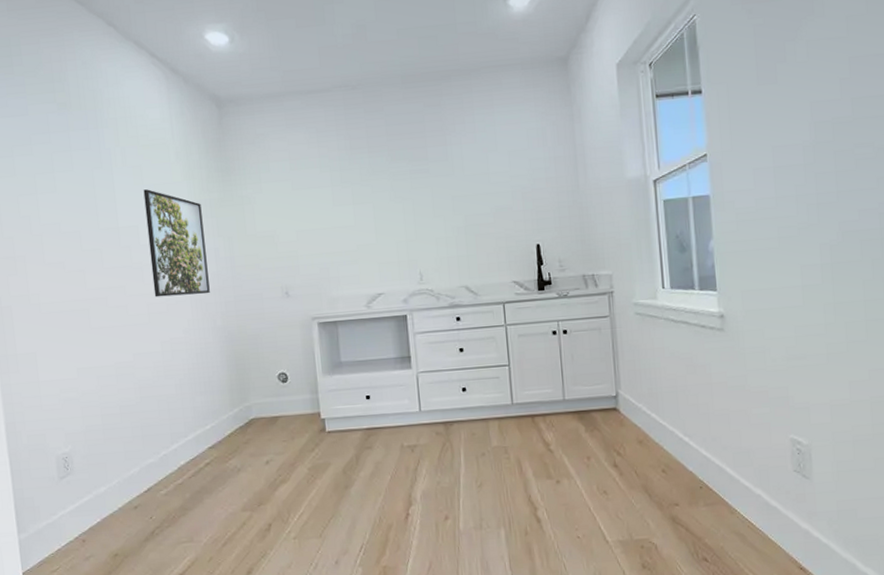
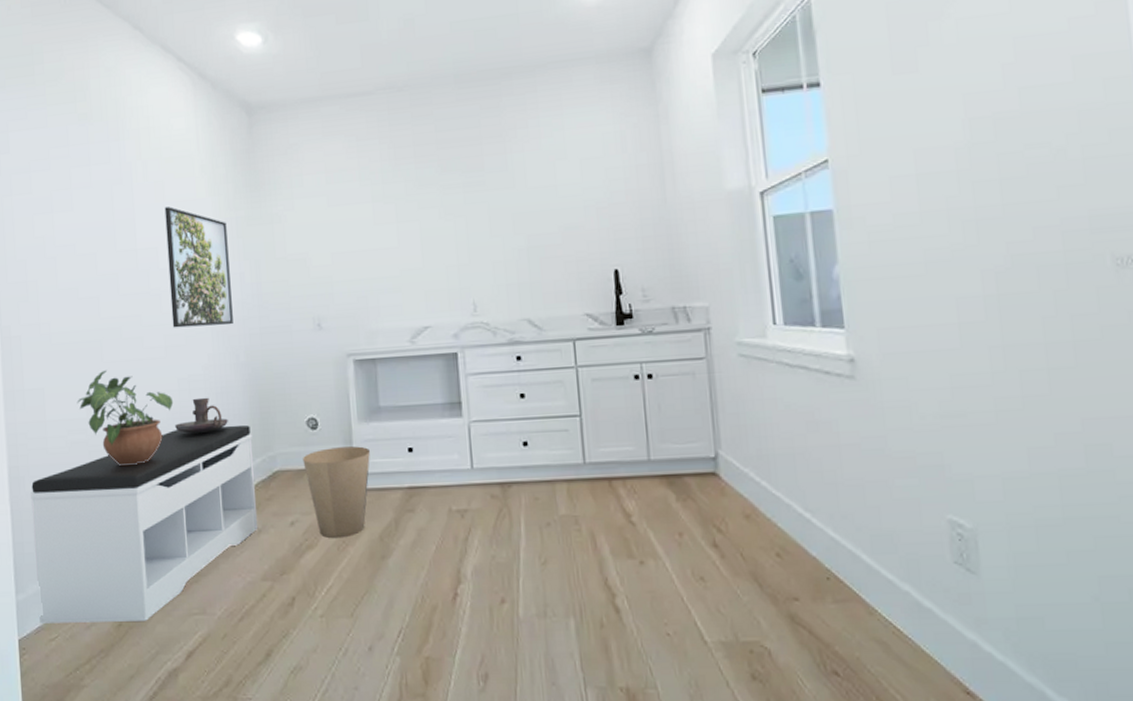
bench: none [28,380,238,558] -> present [31,425,259,624]
potted plant: none [68,335,158,419] -> present [77,369,174,467]
candle holder: none [160,357,208,389] -> present [175,397,228,433]
trash can: none [275,395,334,474] -> present [303,446,370,539]

